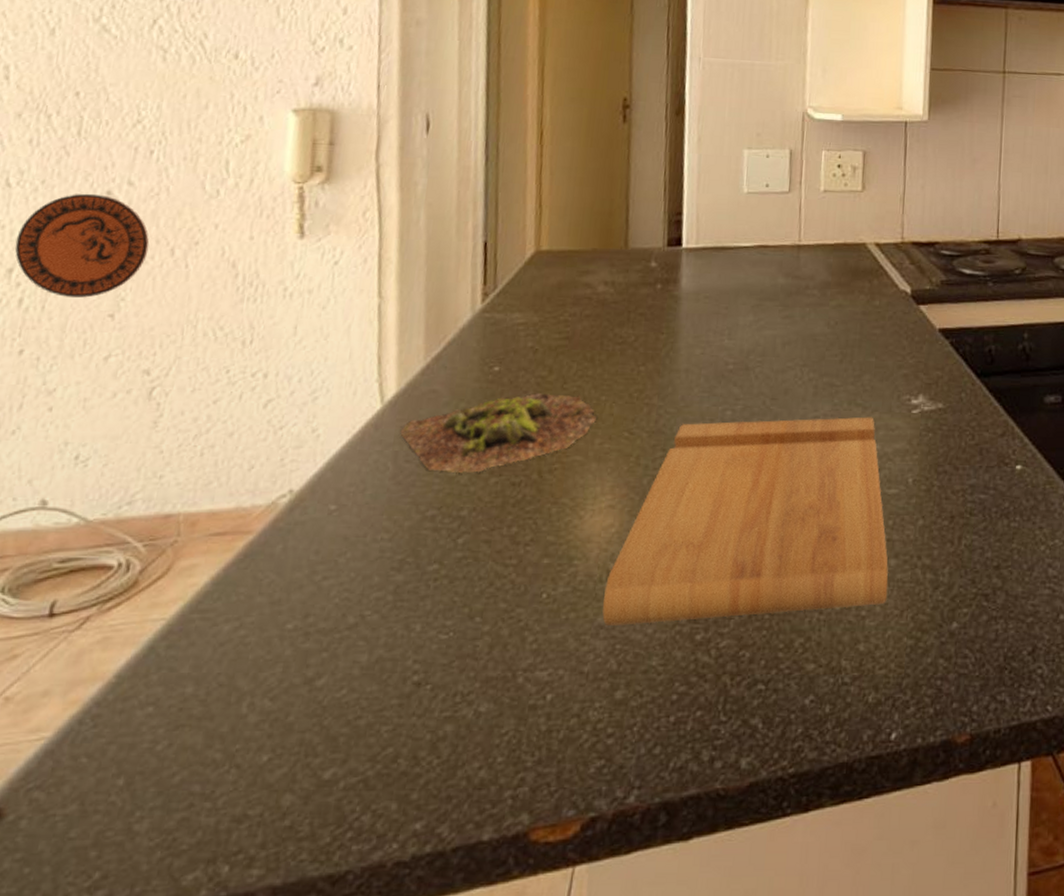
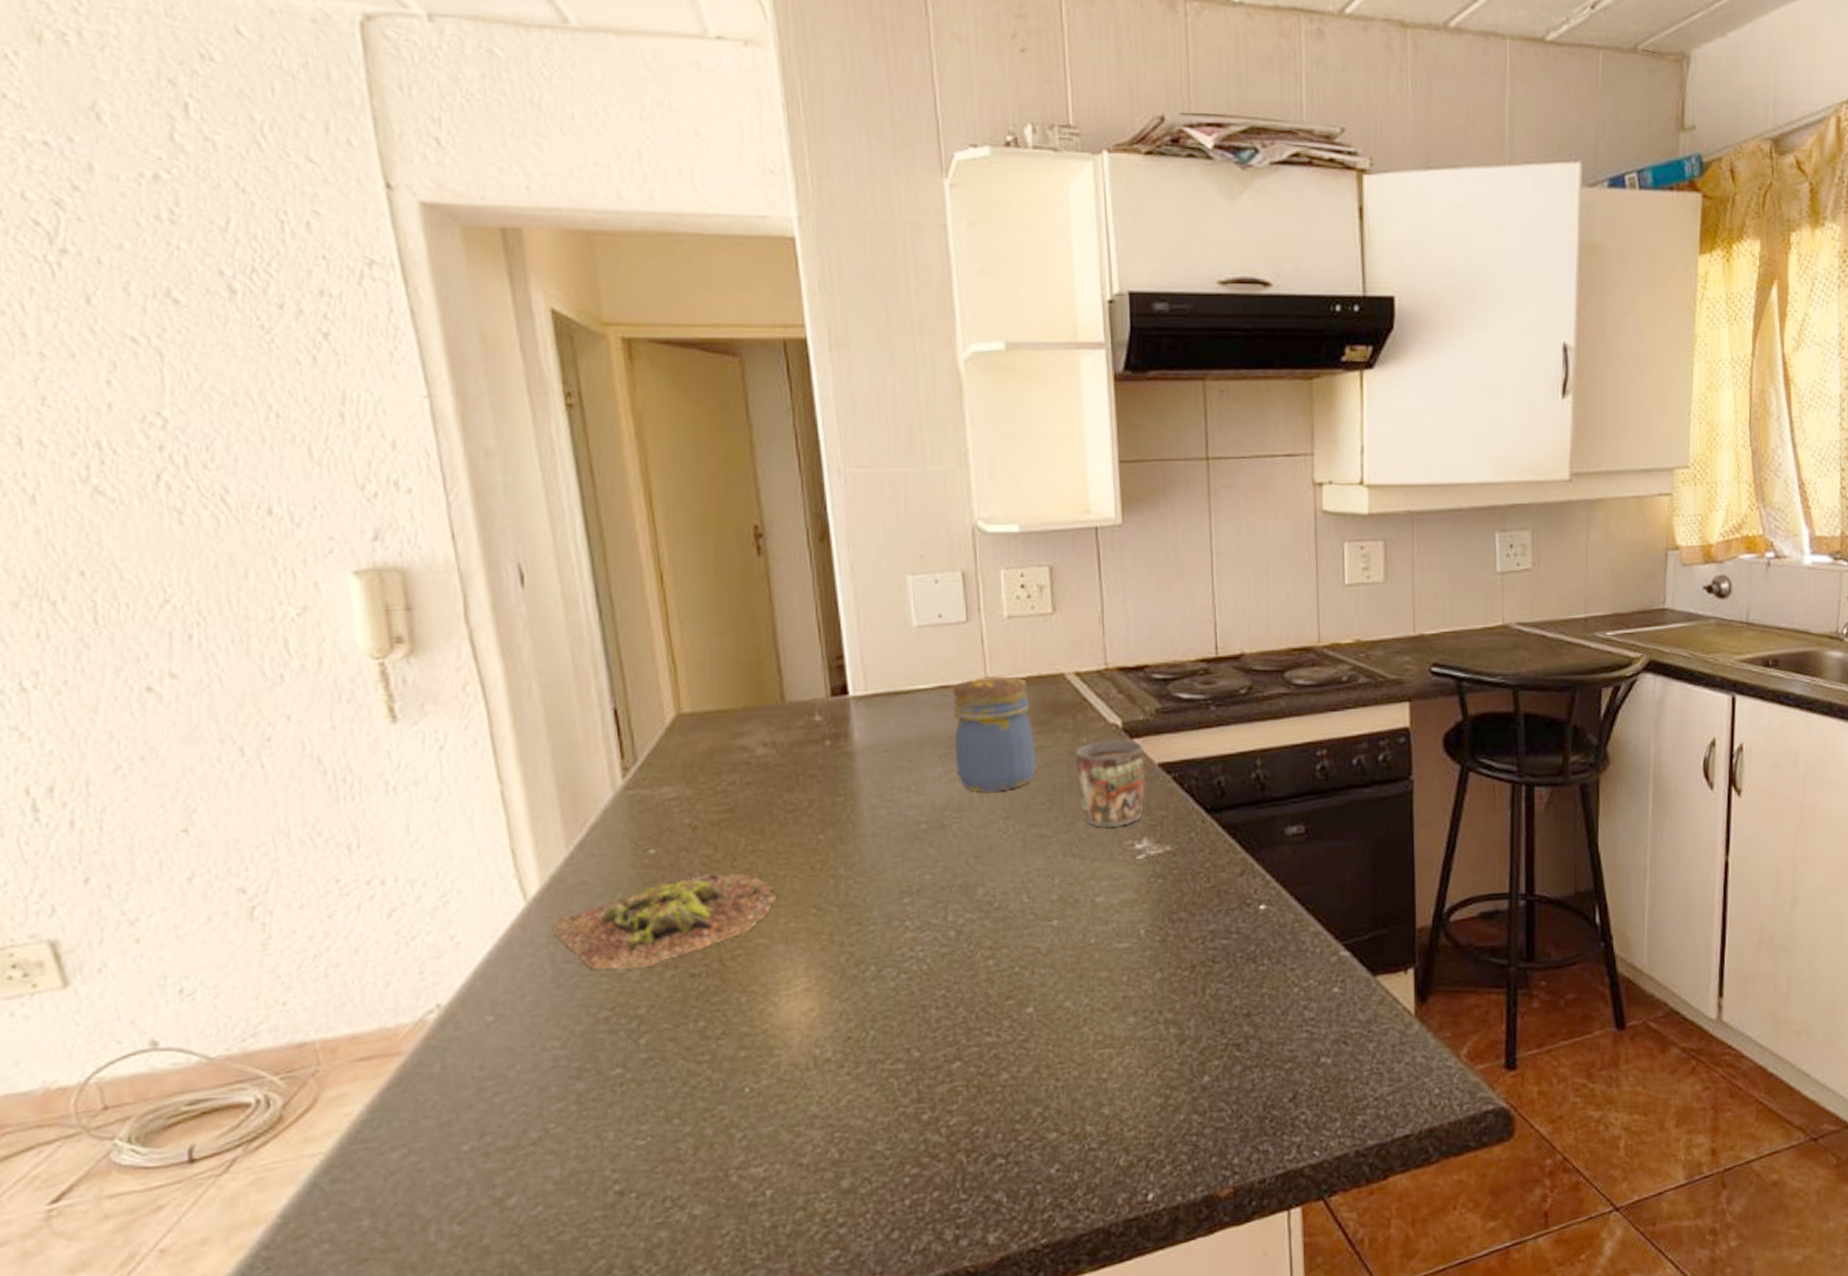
decorative plate: present [15,193,149,298] -> none [48,691,213,814]
cutting board: present [602,417,888,627] -> none [813,867,1129,1116]
jar: none [764,240,835,342] -> present [952,675,1037,792]
mug: none [867,304,927,382] -> present [1075,739,1145,827]

